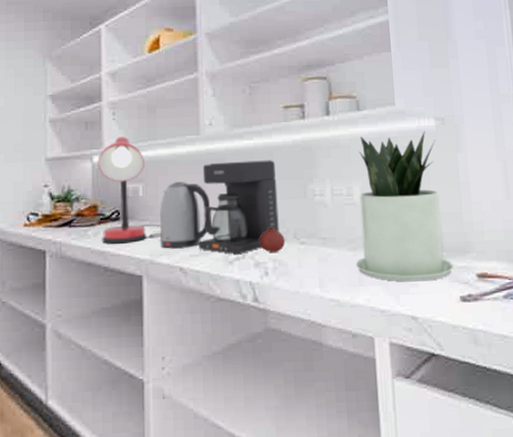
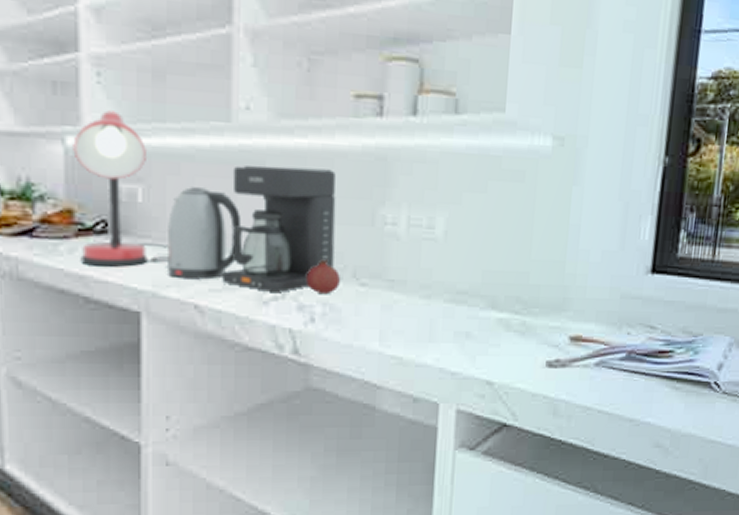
planter: present [355,130,455,282] -> none [427,151,549,341]

